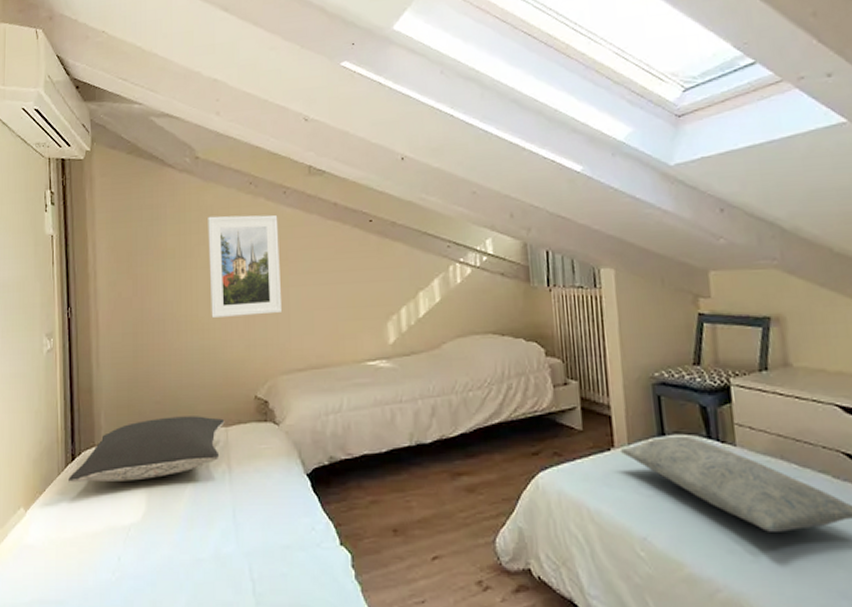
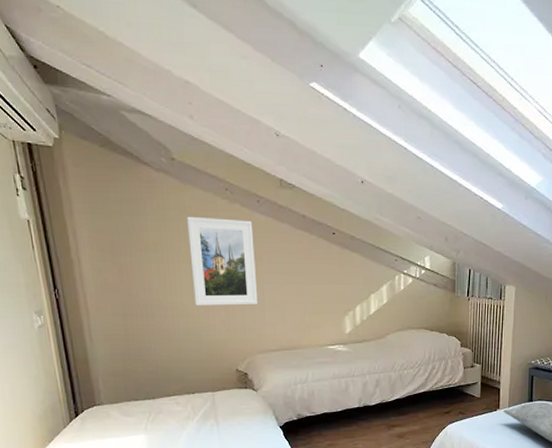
pillow: present [68,416,225,482] -> none [74,383,211,433]

